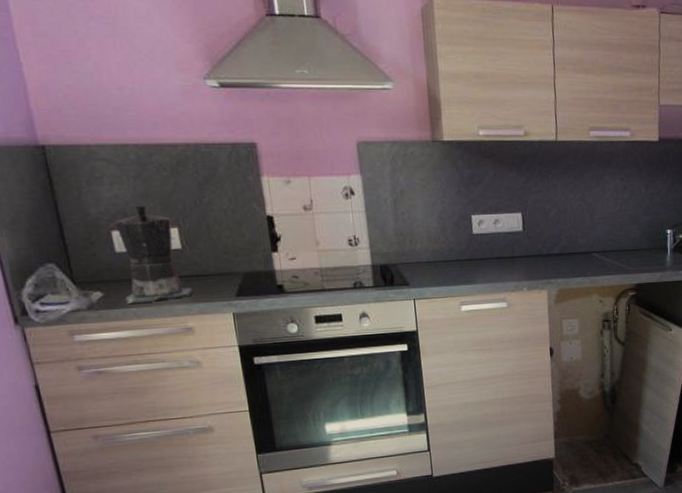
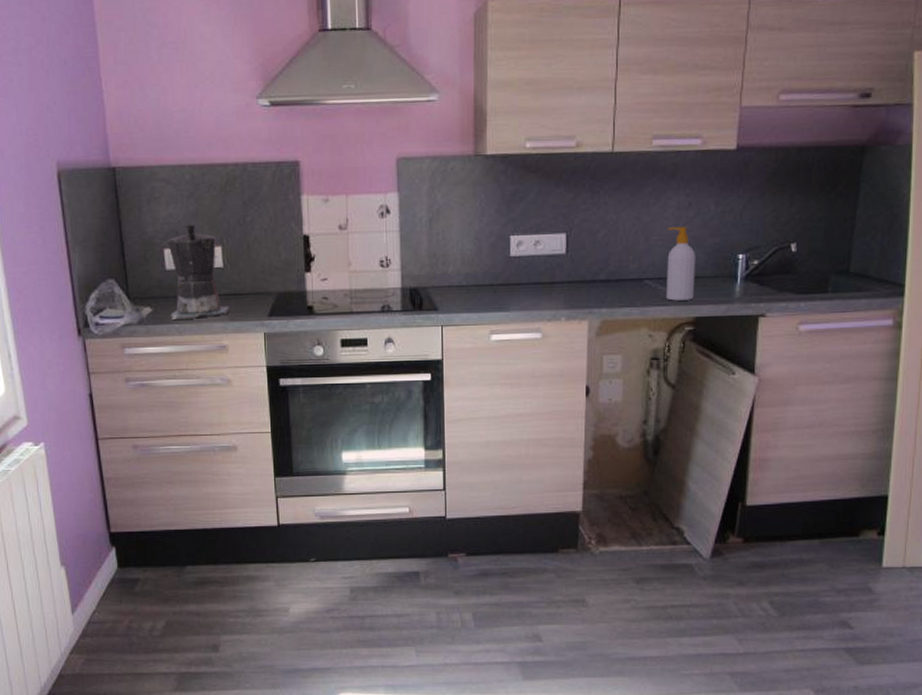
soap bottle: none [608,207,634,271] -> present [665,227,695,301]

